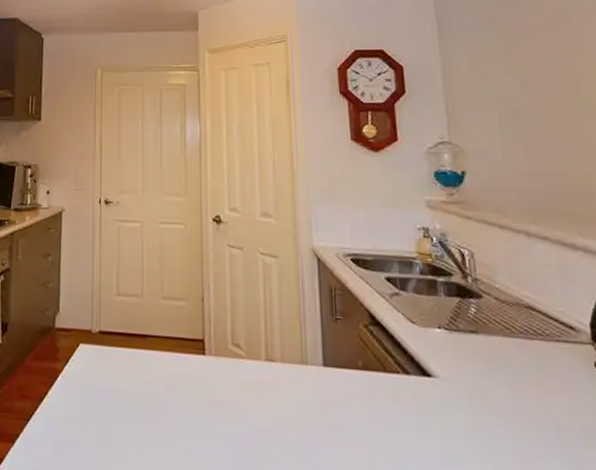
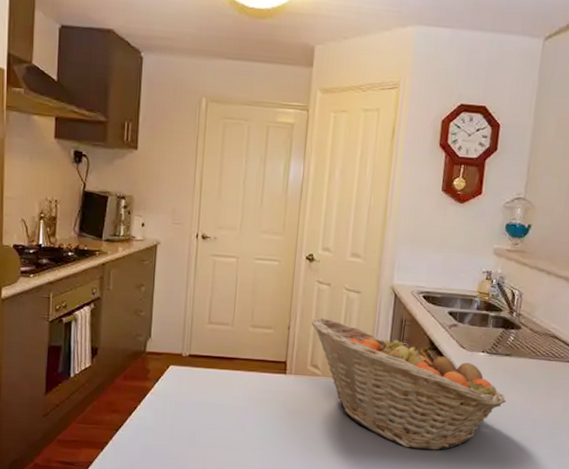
fruit basket: none [226,286,486,463] -> present [311,317,507,451]

